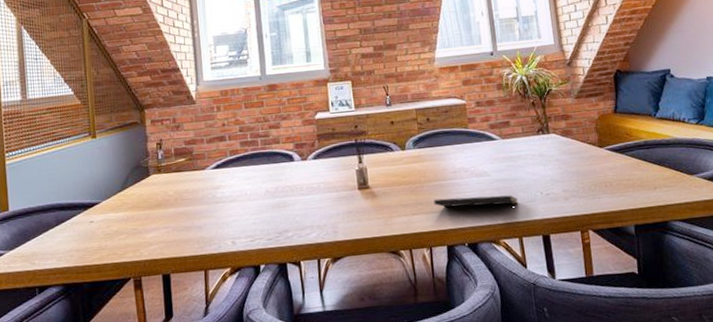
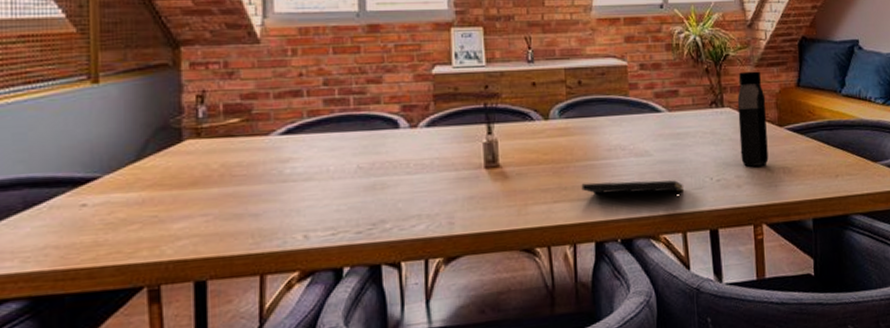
water bottle: none [560,101,592,183] -> present [737,71,769,167]

